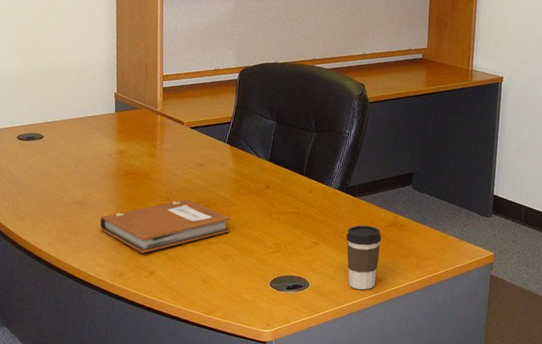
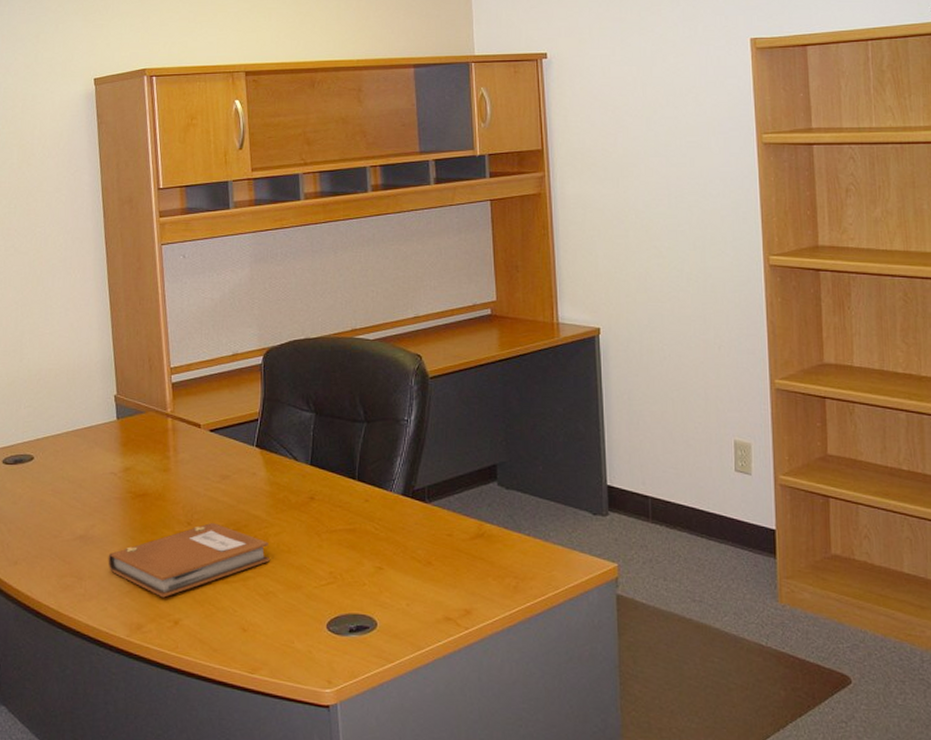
coffee cup: present [346,225,382,290] -> none [418,539,465,627]

